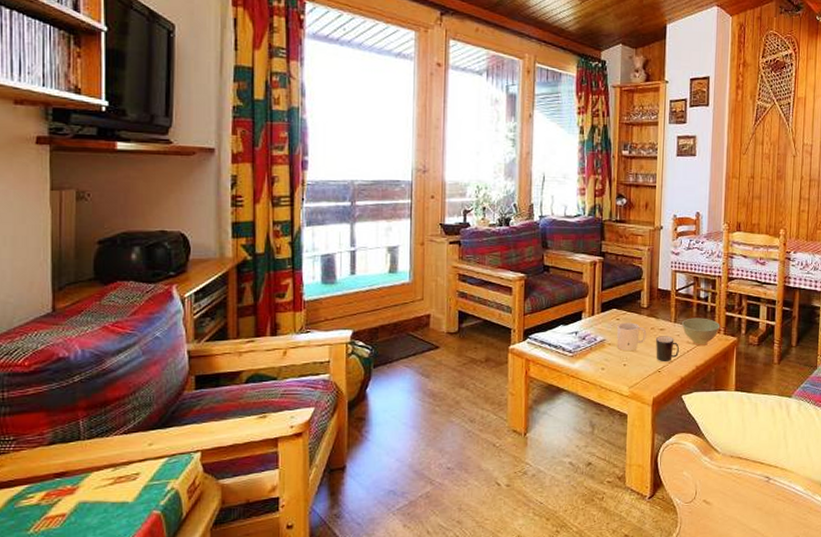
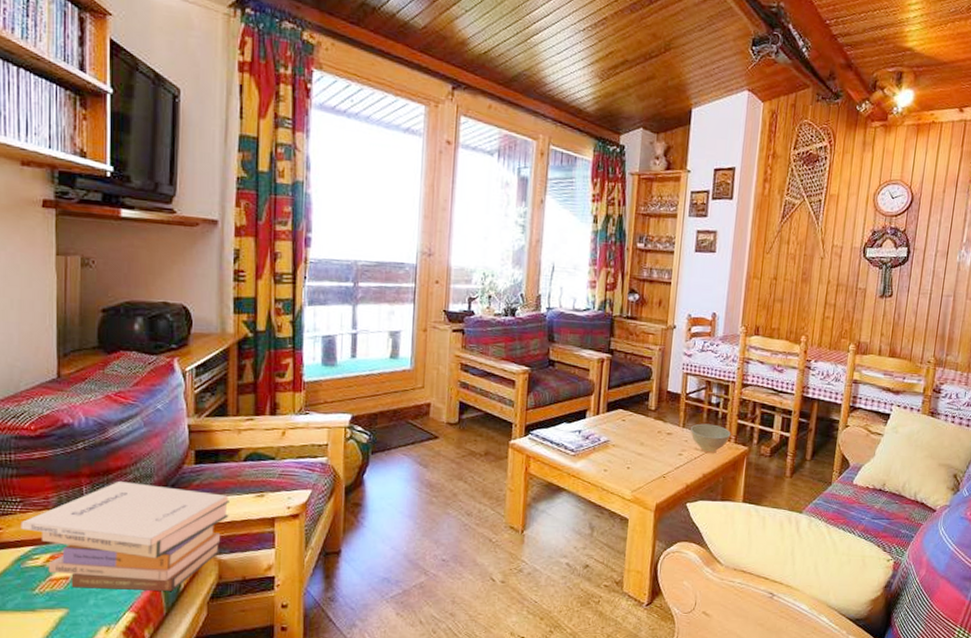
books: none [14,411,231,525] -> present [20,480,229,591]
mug: present [617,322,647,352] -> none [621,424,653,455]
mug: present [655,336,679,364] -> none [661,440,686,469]

